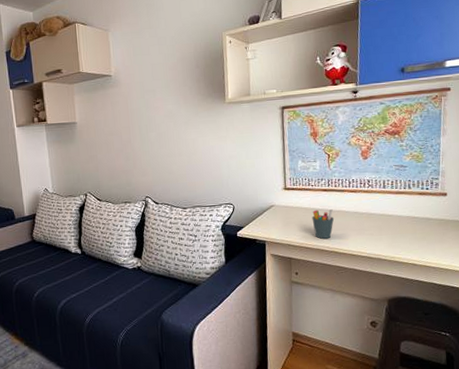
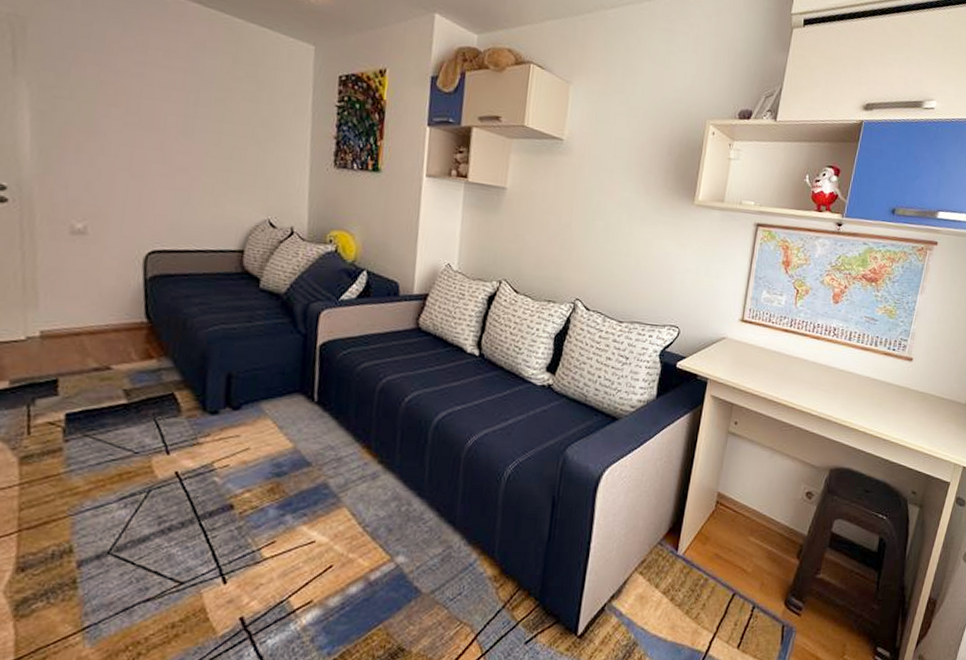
pen holder: present [312,209,335,239] -> none [764,351,790,387]

